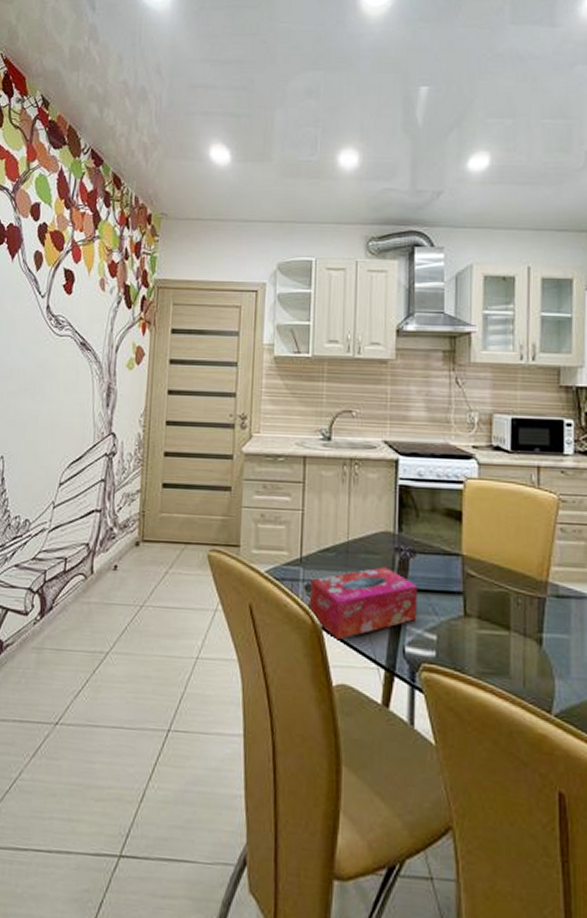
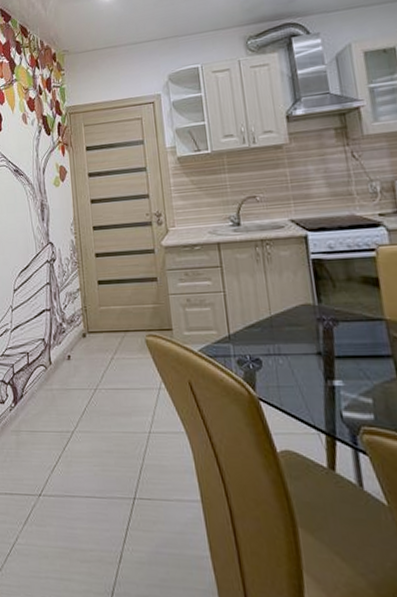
tissue box: present [310,567,417,641] -> none [241,337,350,409]

